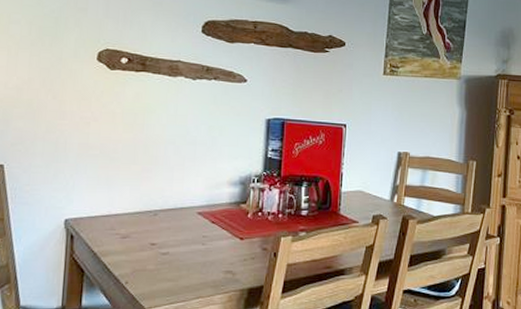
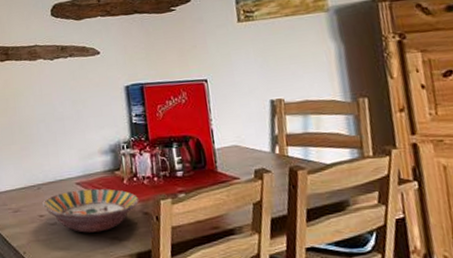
serving bowl: none [157,219,261,265] -> present [43,188,140,233]

